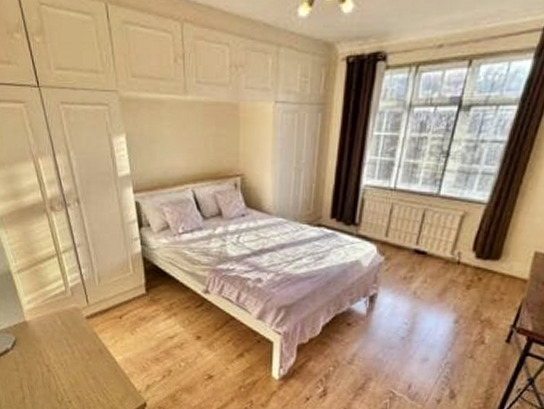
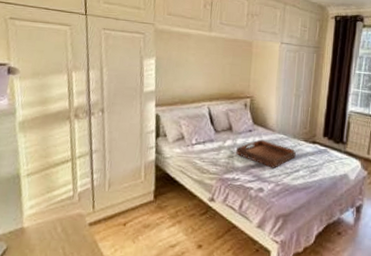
serving tray: none [229,225,298,257] -> present [236,139,296,168]

